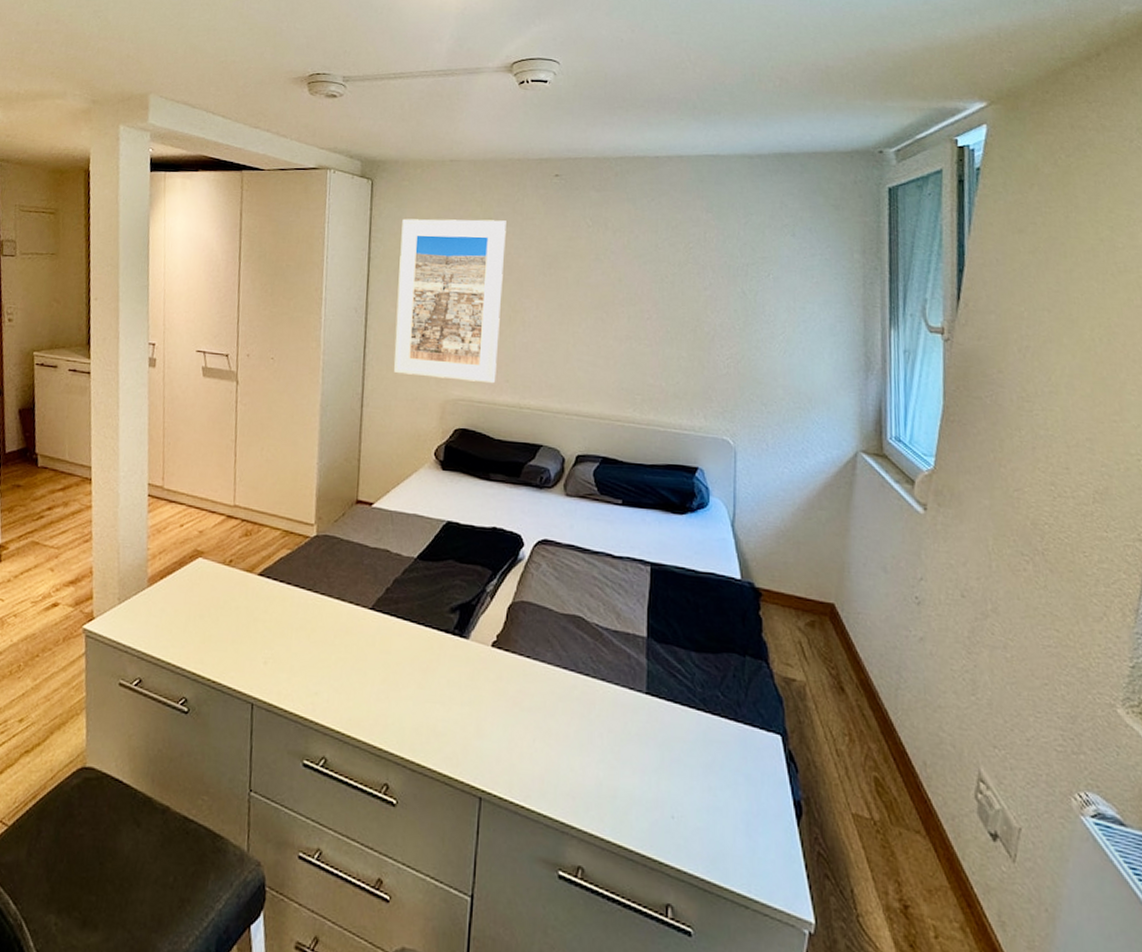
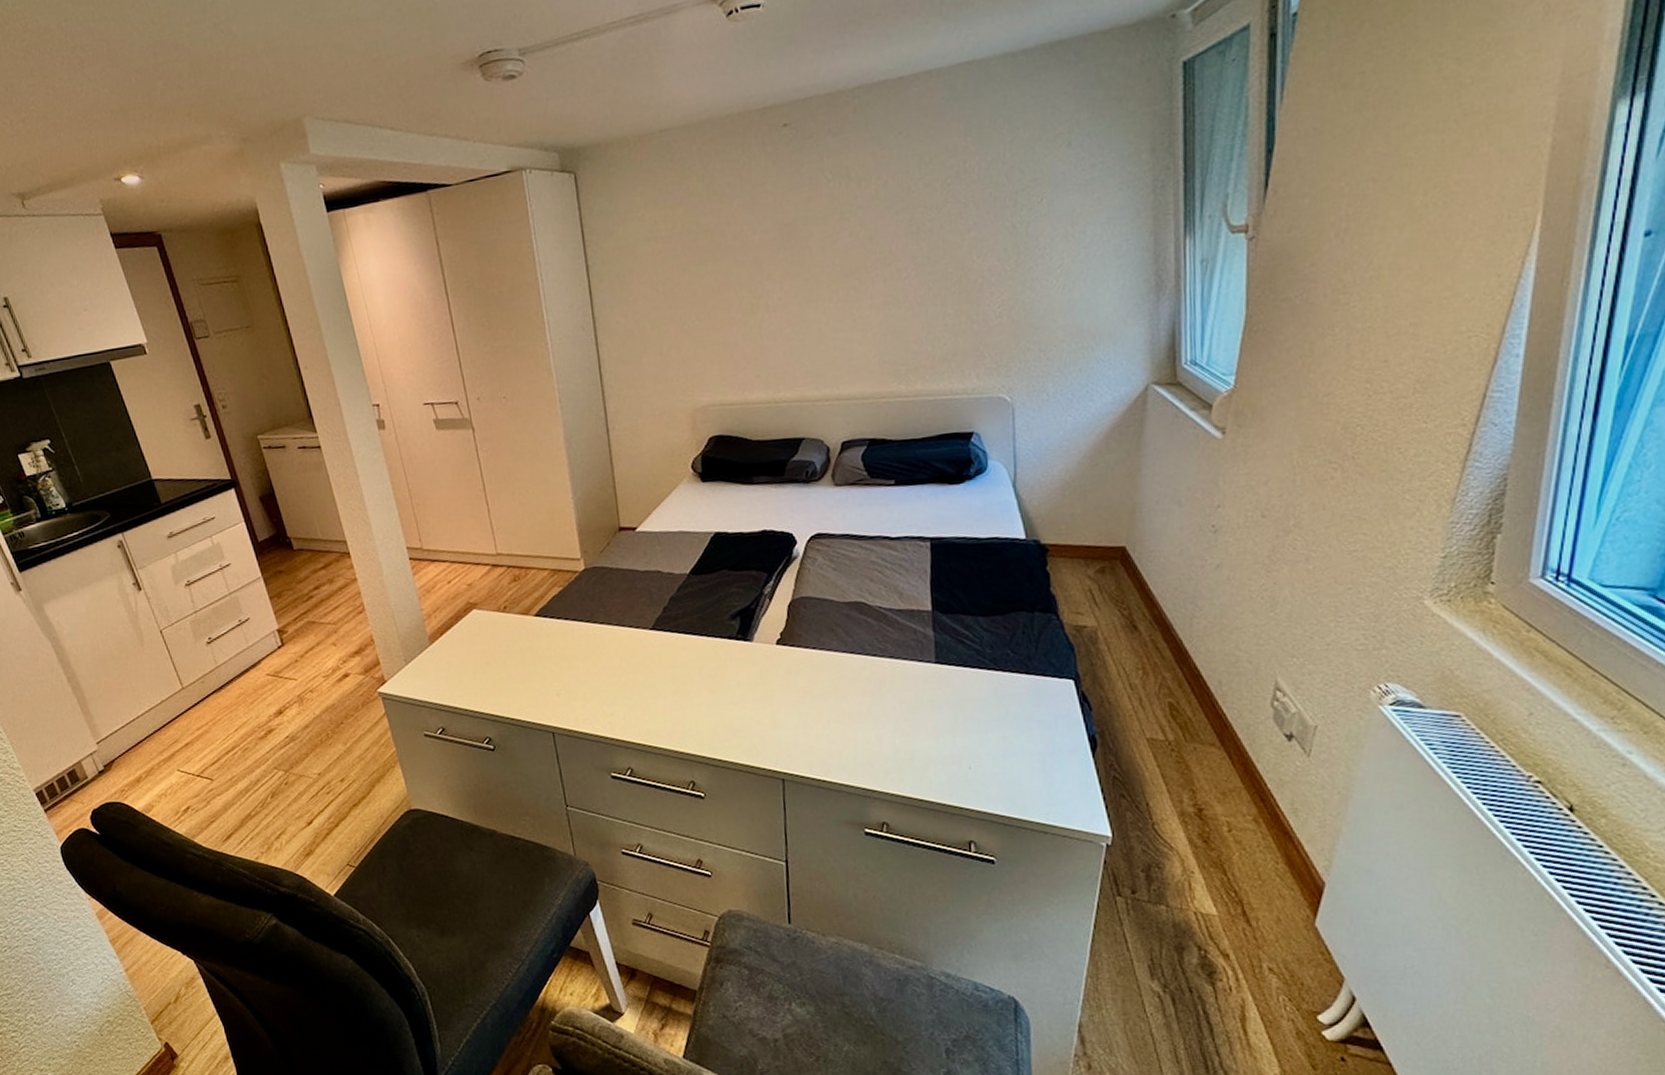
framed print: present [394,218,506,384] -> none [616,192,746,390]

